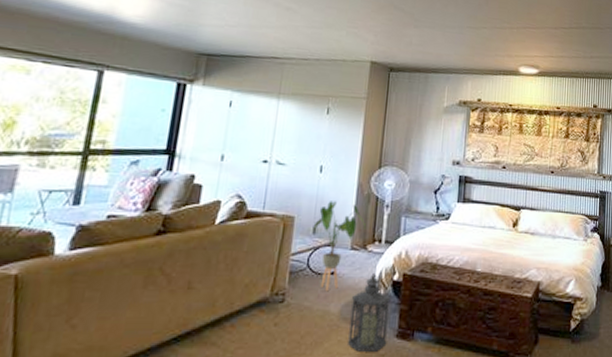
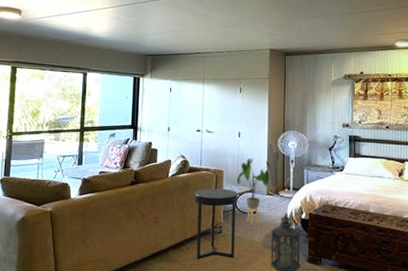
side table: none [245,240,312,339] -> present [194,188,238,259]

